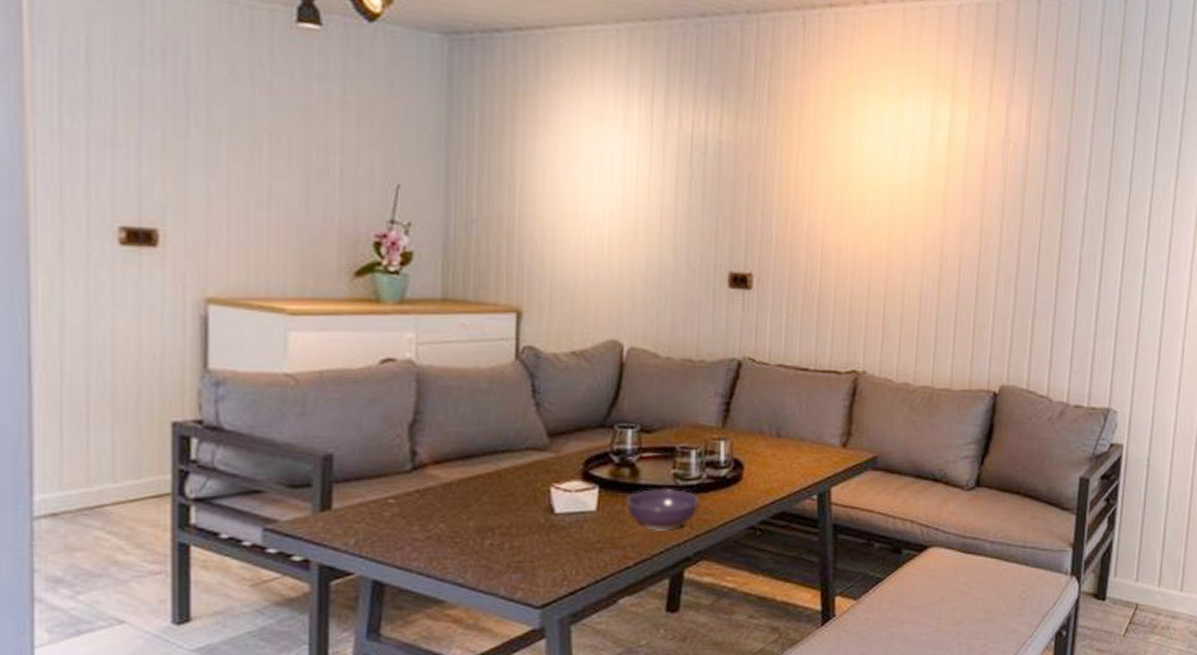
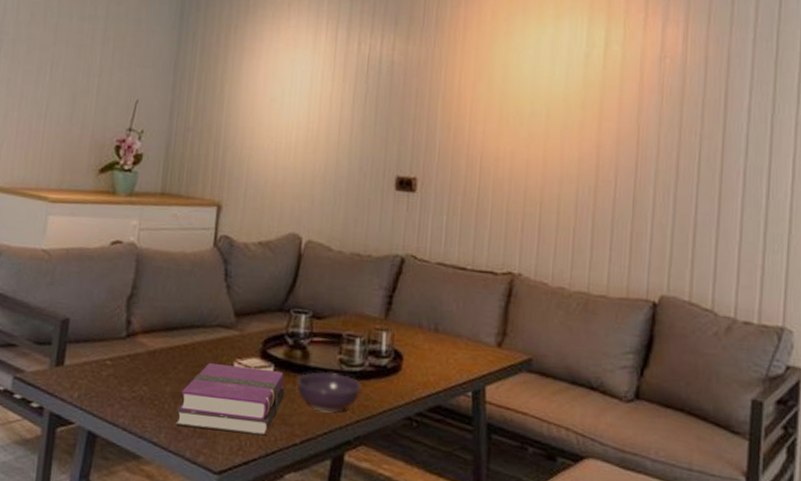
hardback book: none [483,491,613,563] -> present [175,363,285,436]

